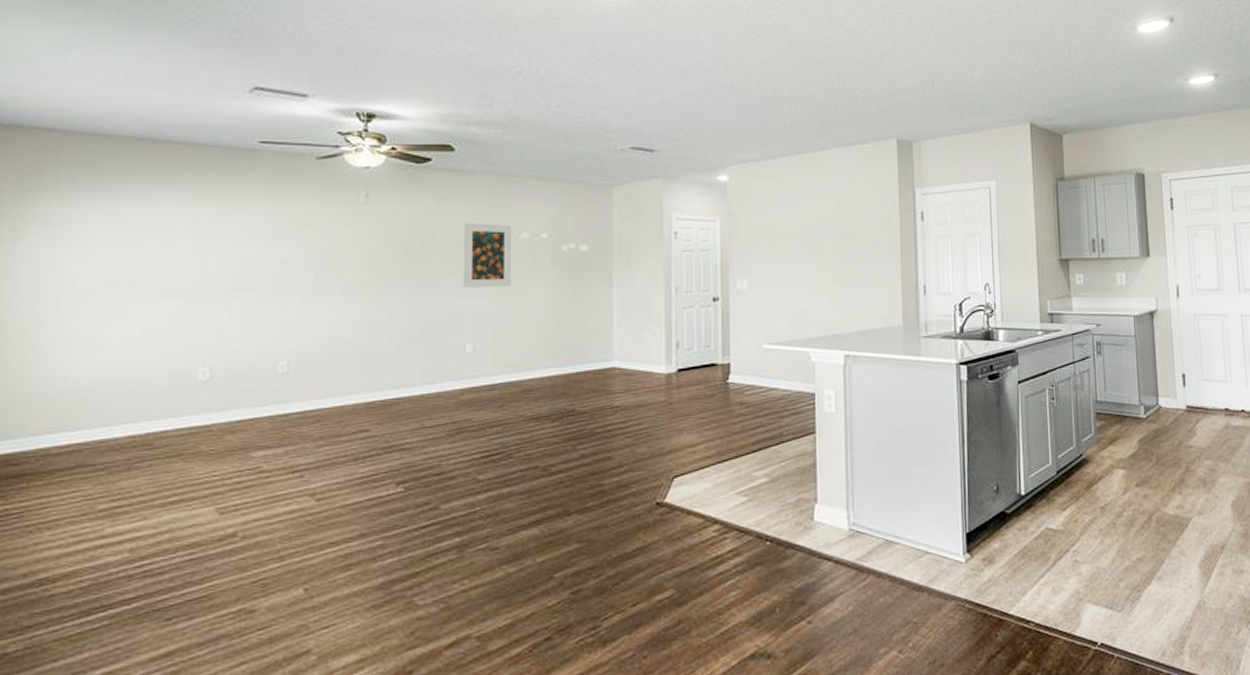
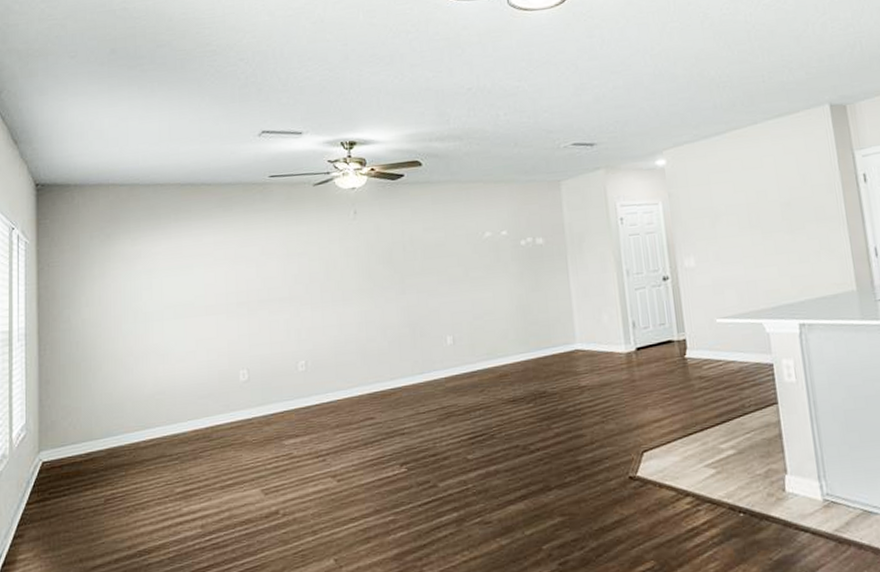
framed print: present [463,222,512,287] -> none [435,226,481,286]

